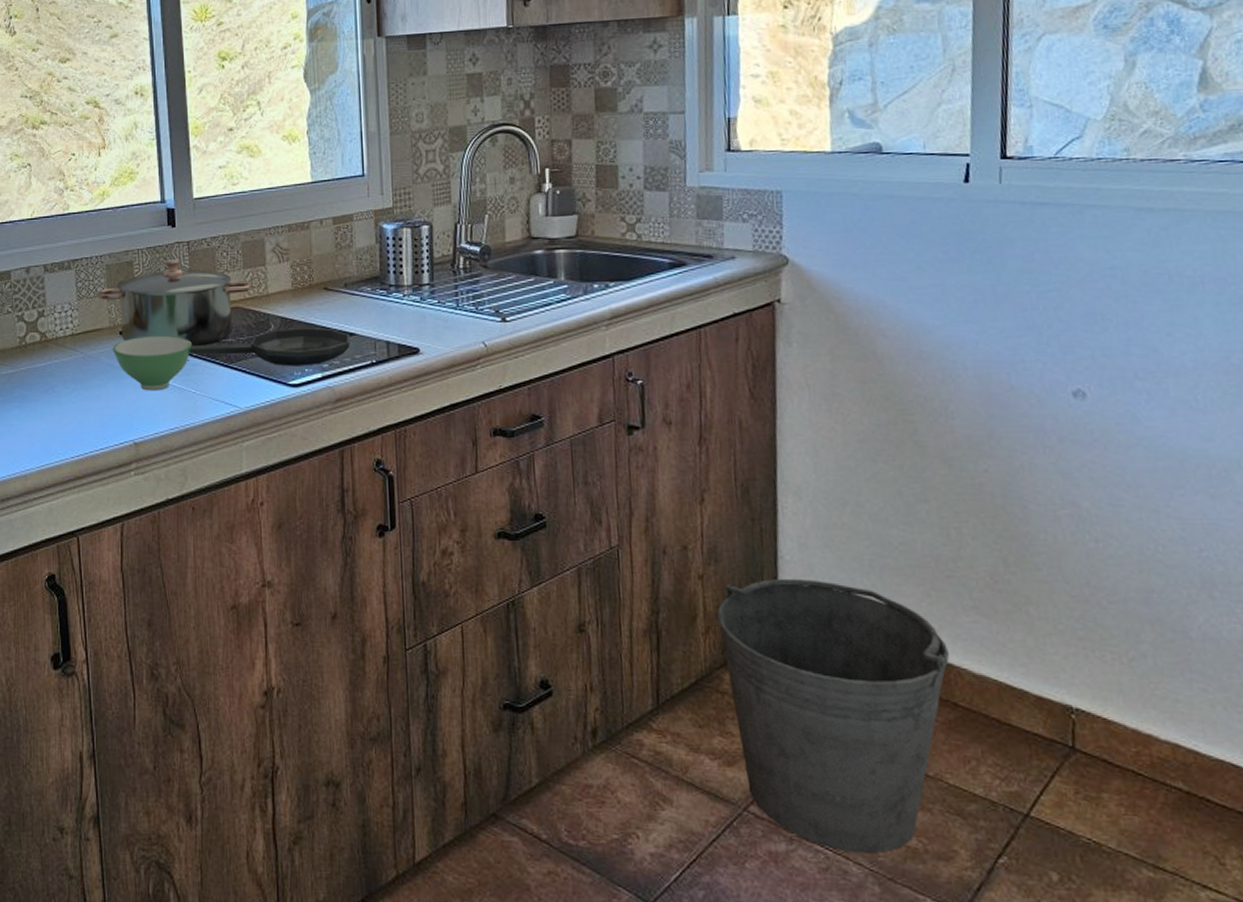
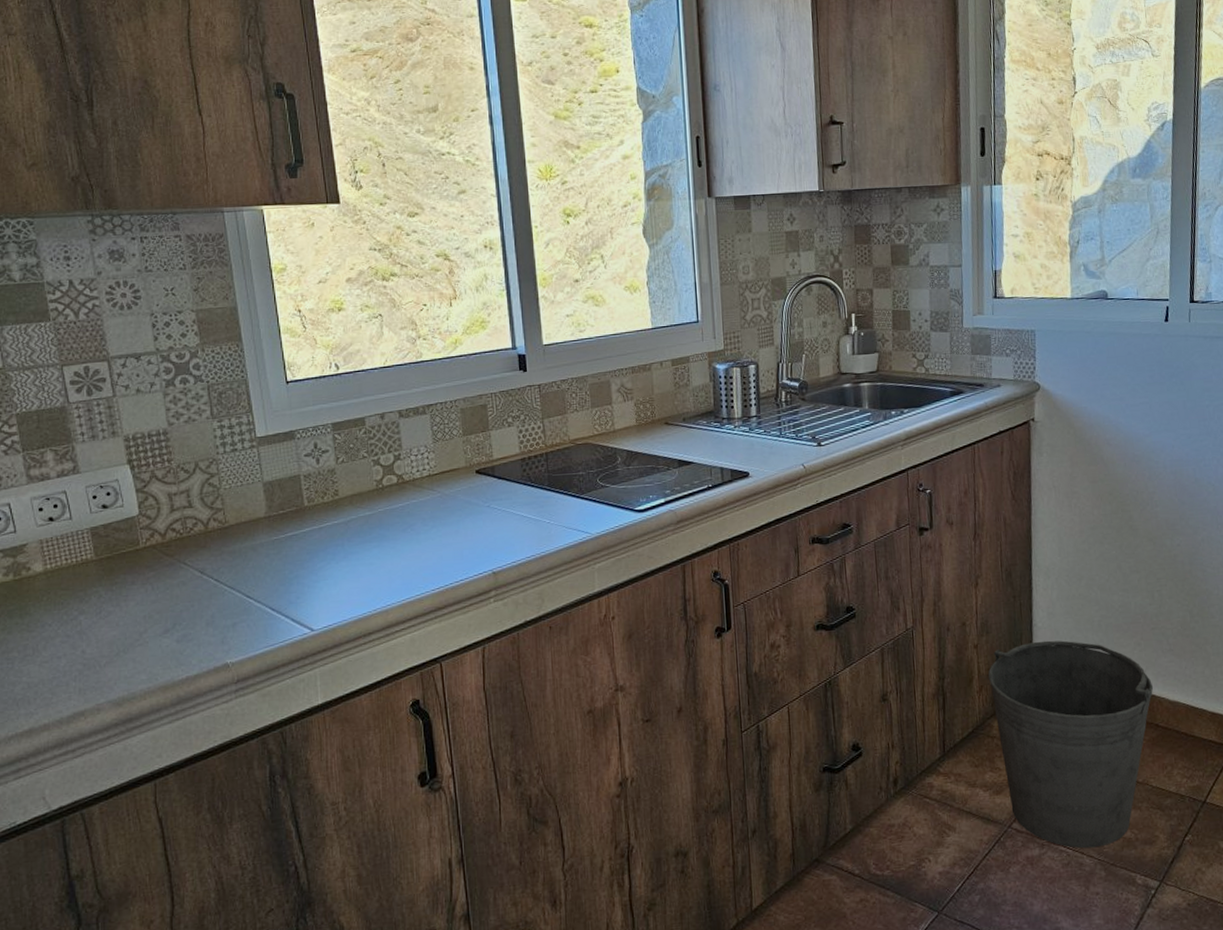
cooking pot: present [96,258,253,347] -> none [452,400,601,481]
bowl: present [113,335,193,391] -> none [469,471,546,524]
frying pan: present [189,328,350,367] -> none [543,458,689,494]

